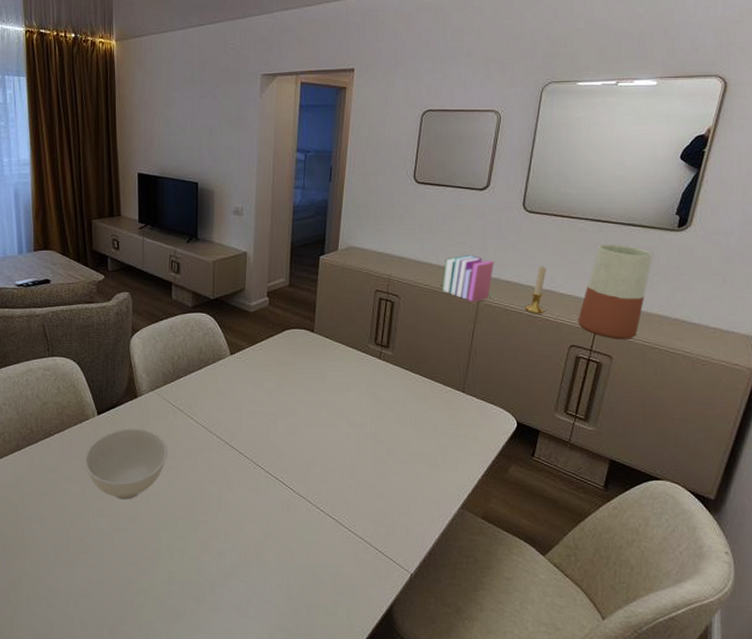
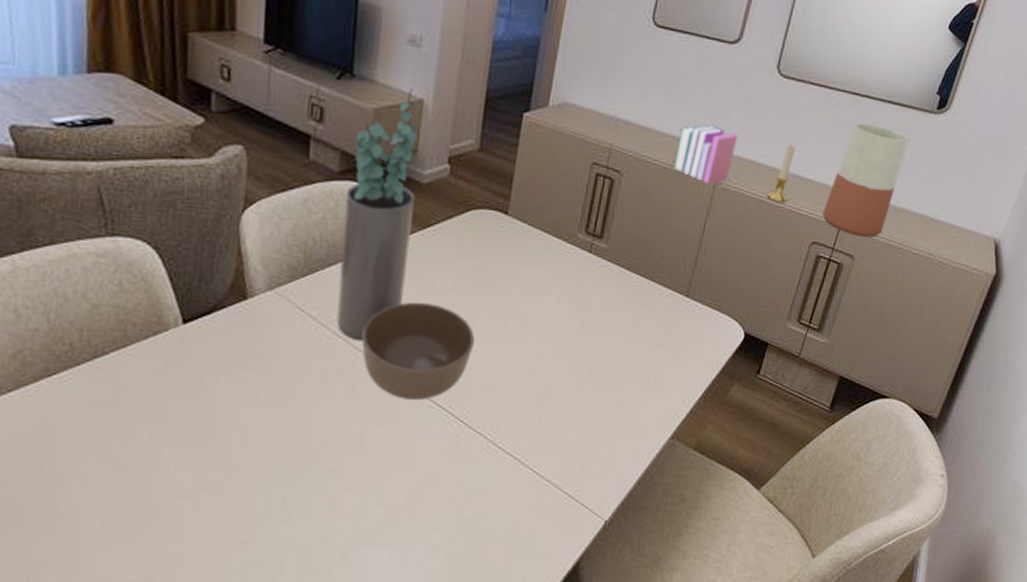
bowl: present [84,428,168,500] -> none [157,342,291,444]
vase: none [197,244,245,428] -> present [336,88,418,342]
bowl: none [215,398,296,471] -> present [362,302,475,399]

